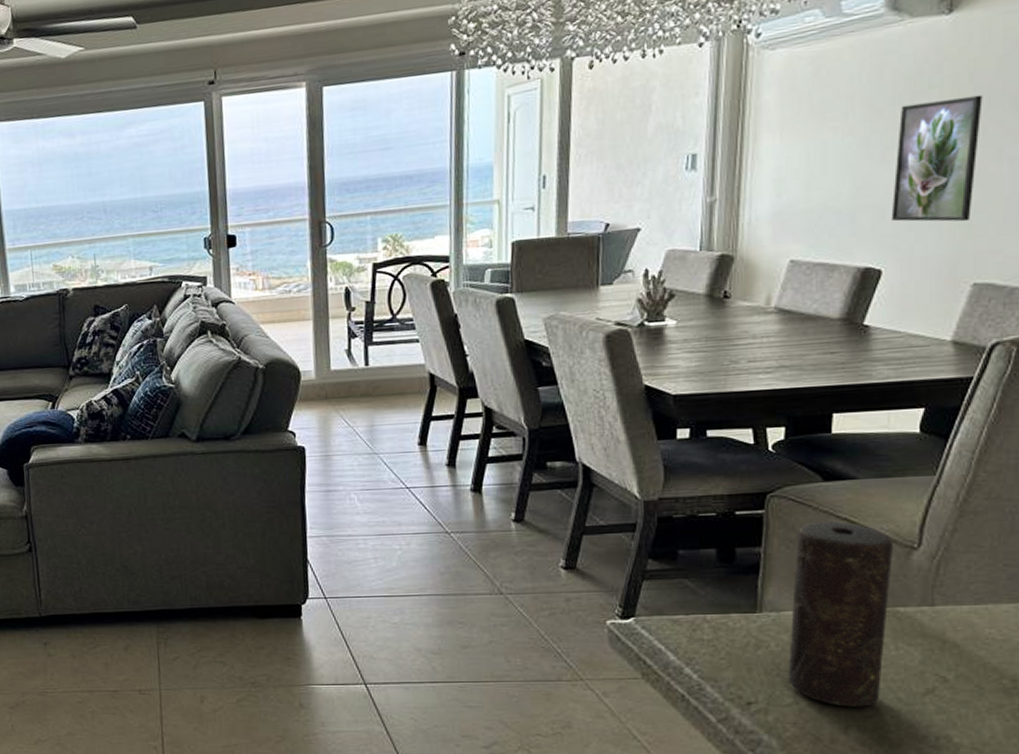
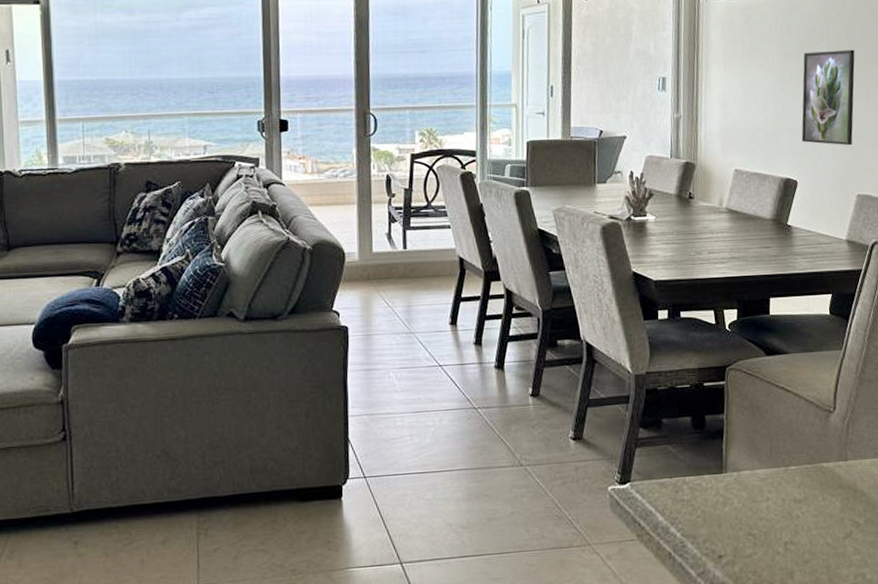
candle: present [788,520,892,707] -> none [747,389,817,554]

